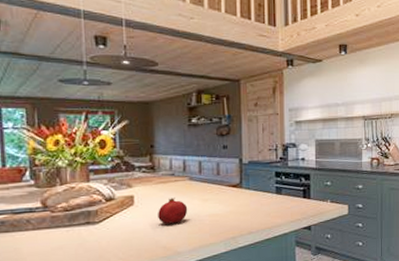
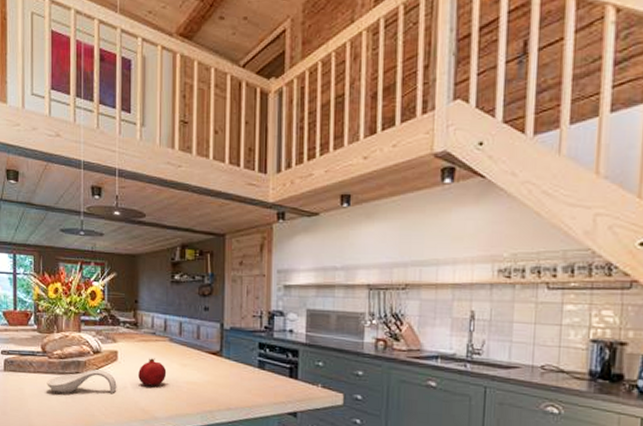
spoon rest: none [50,216,135,246] -> present [47,369,117,394]

